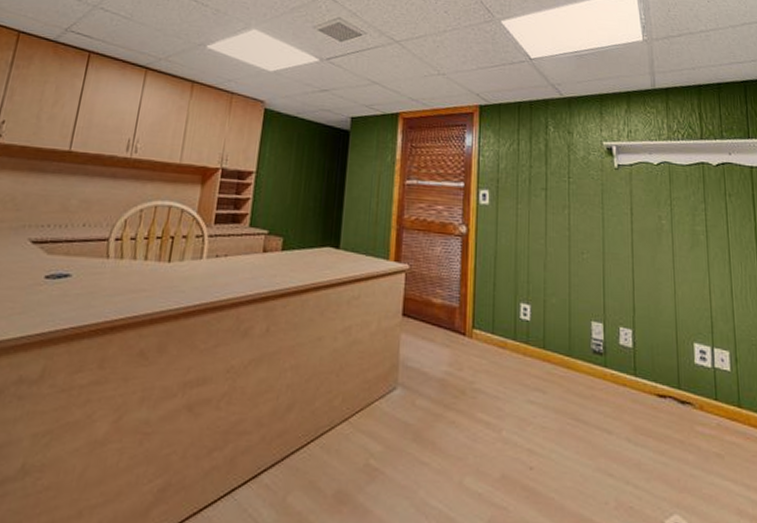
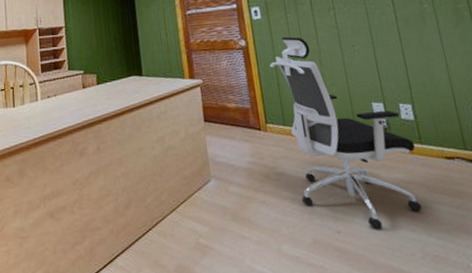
office chair: none [488,230,628,471] -> present [269,36,423,230]

